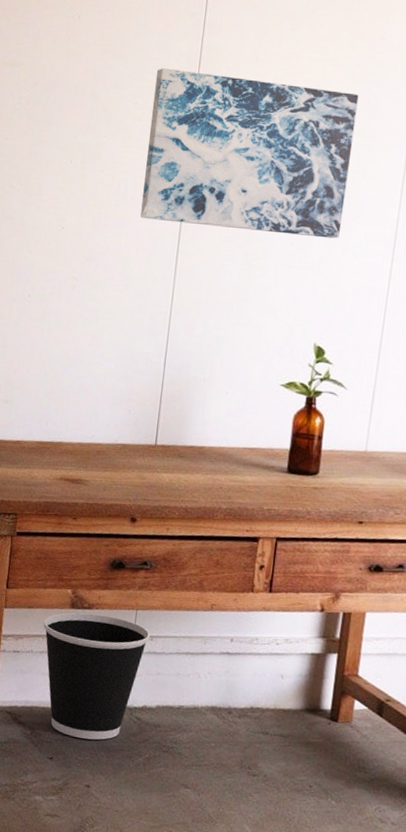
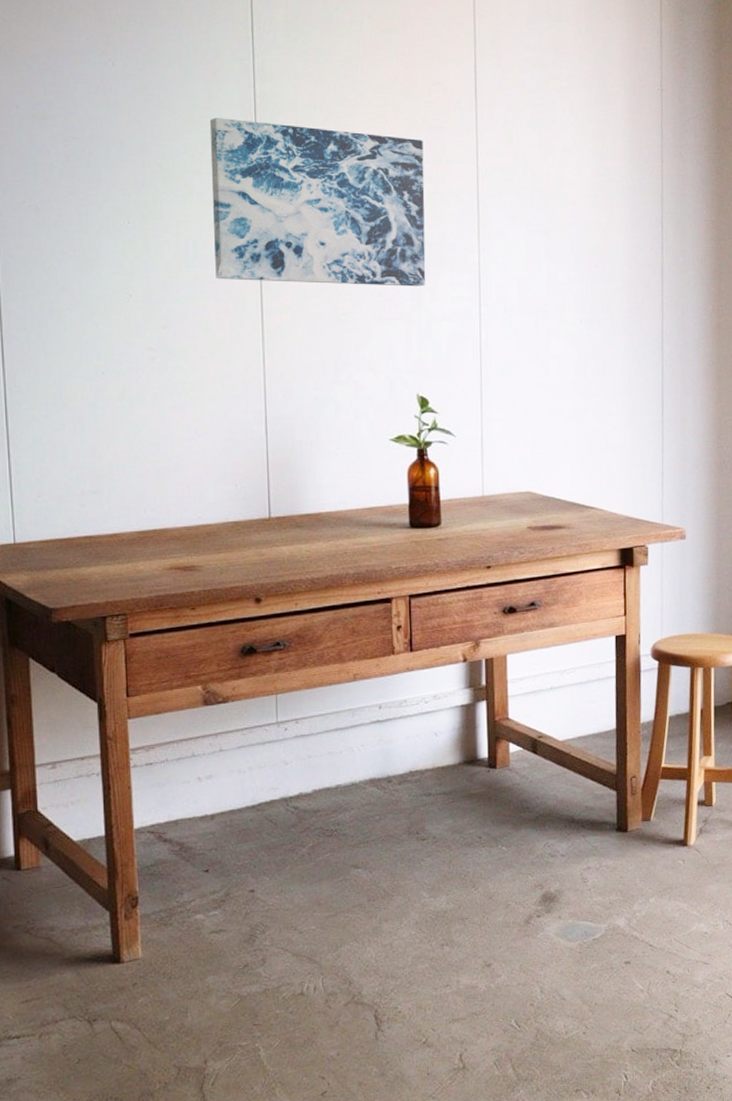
wastebasket: present [43,612,150,740] -> none [175,706,295,843]

